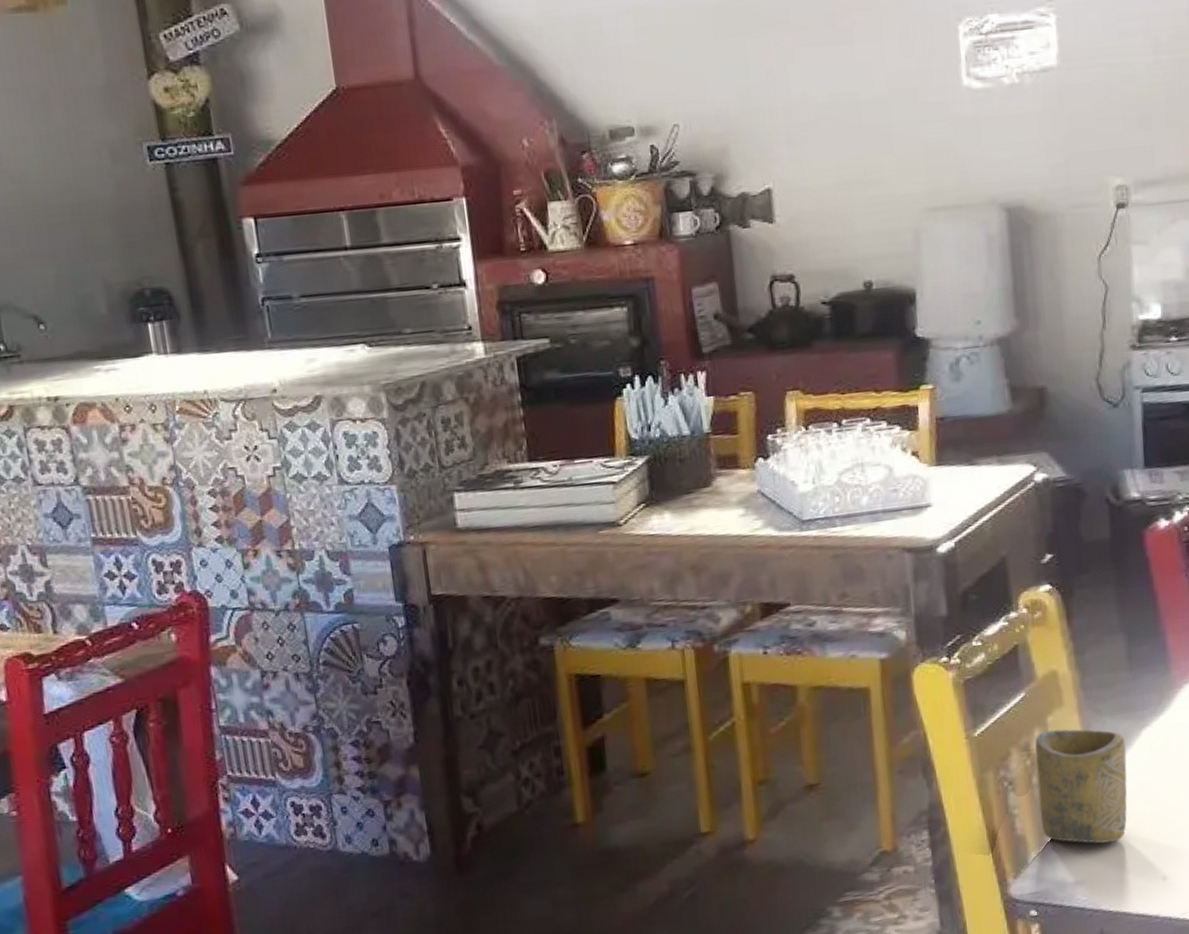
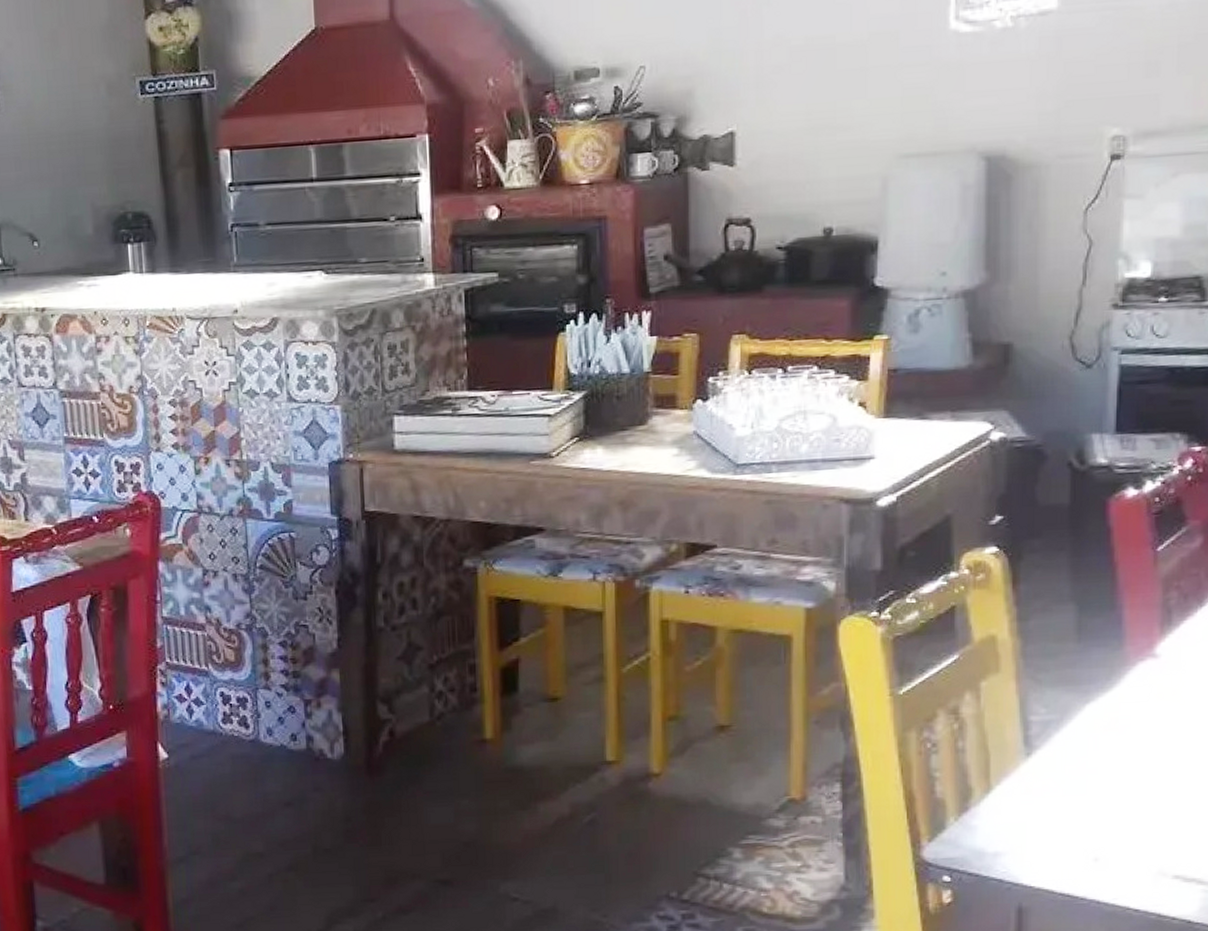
cup: present [1035,729,1127,844] -> none [963,695,1065,817]

